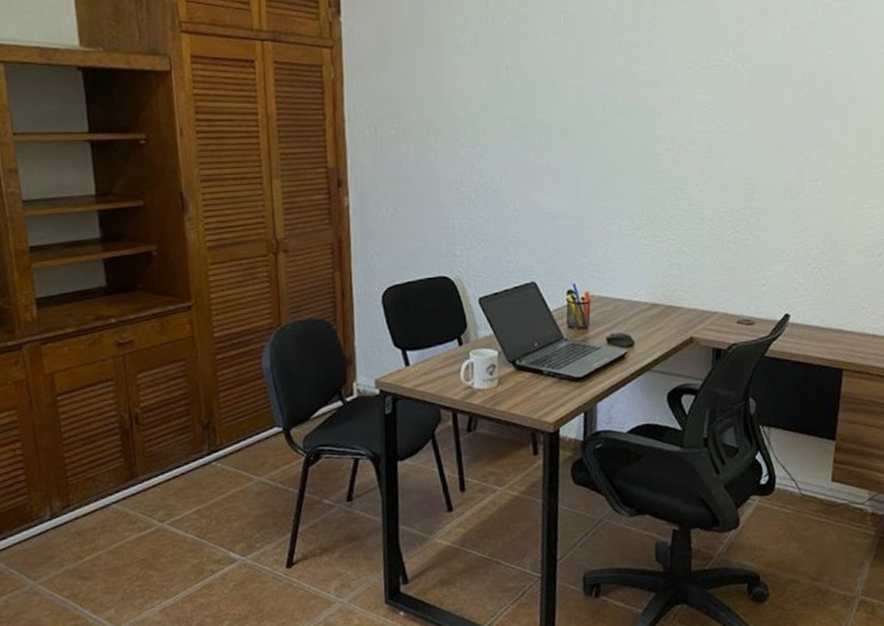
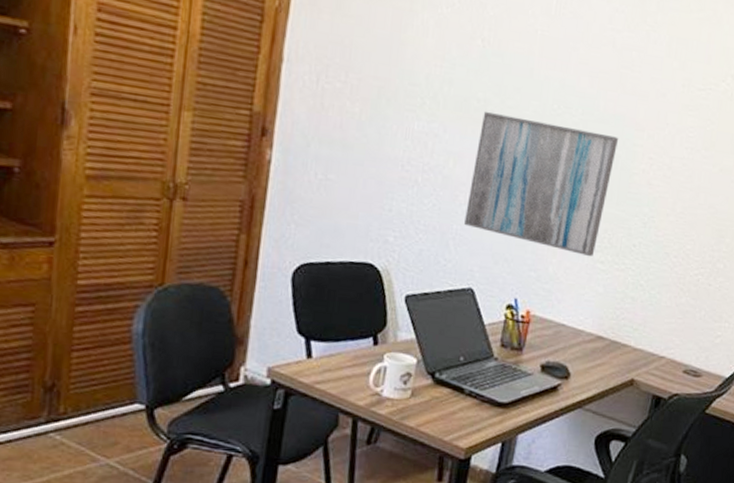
wall art: none [517,125,640,236] -> present [464,112,619,257]

